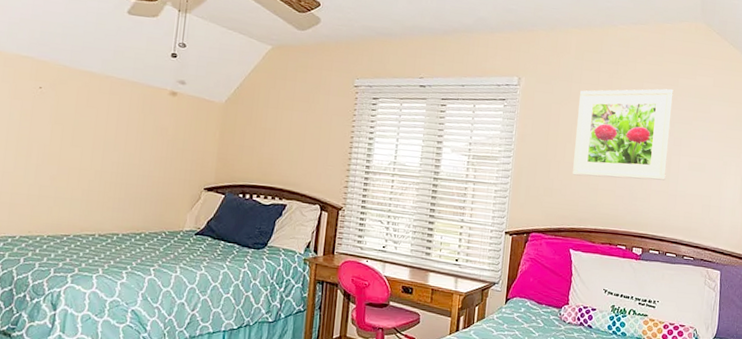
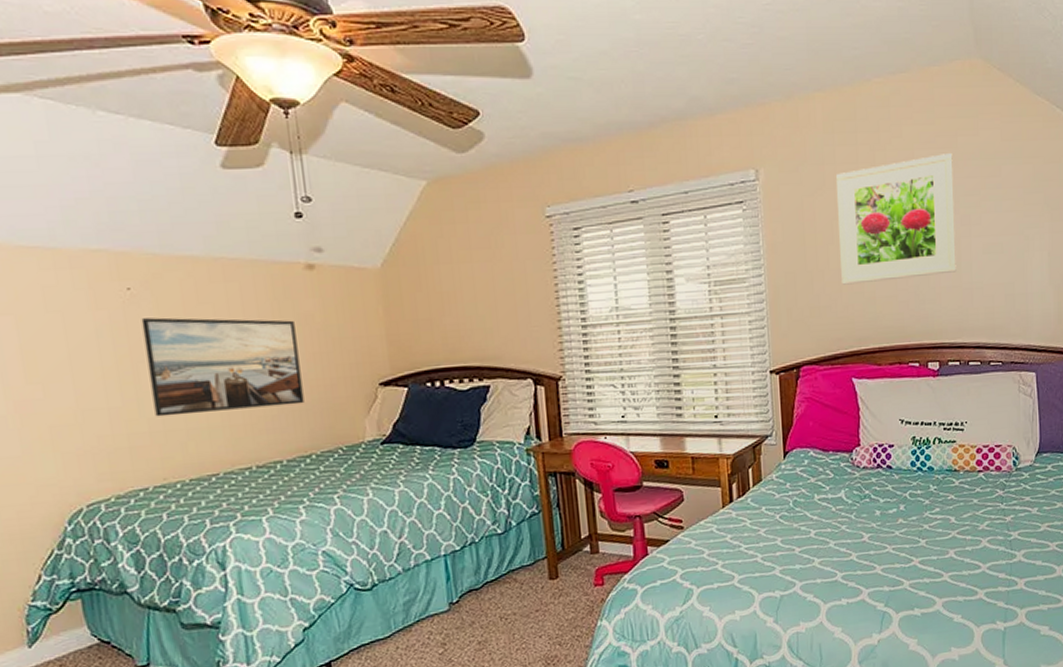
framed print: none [35,110,152,194] -> present [141,317,304,417]

